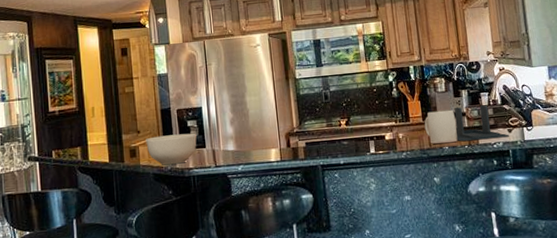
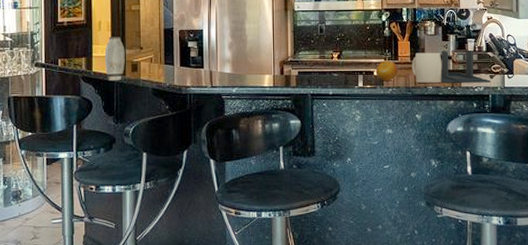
vase: none [100,121,123,169] -> present [104,36,125,81]
bowl: present [146,133,197,166] -> none [147,53,196,82]
fruit: none [387,122,411,145] -> present [375,60,398,81]

